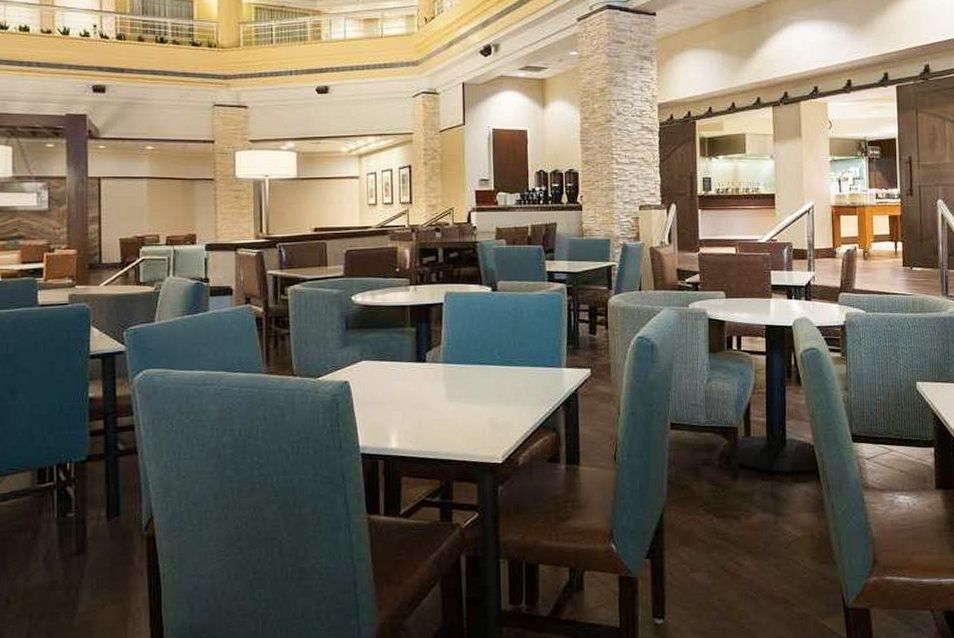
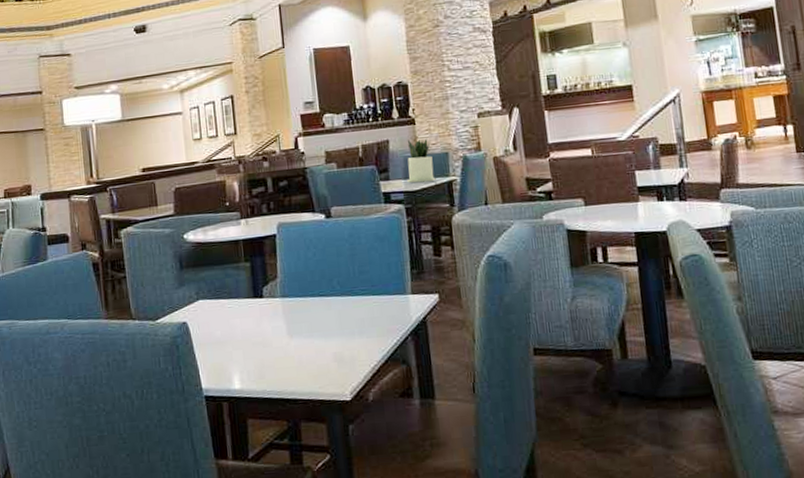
planter: none [571,224,597,265] -> present [407,138,436,184]

